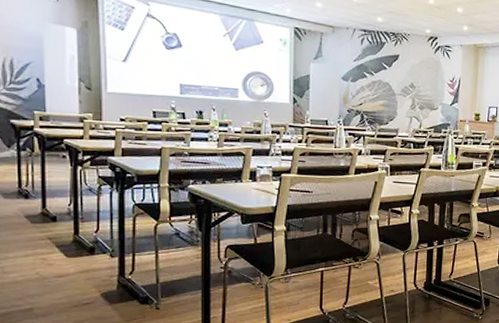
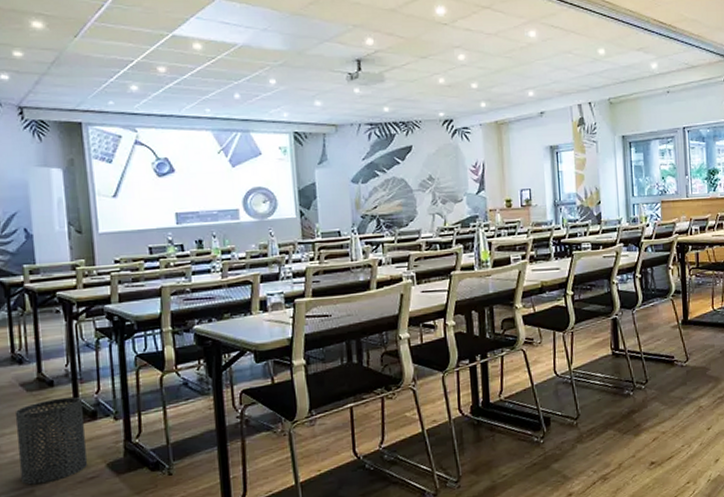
trash can: none [18,232,84,304] -> present [14,396,88,485]

